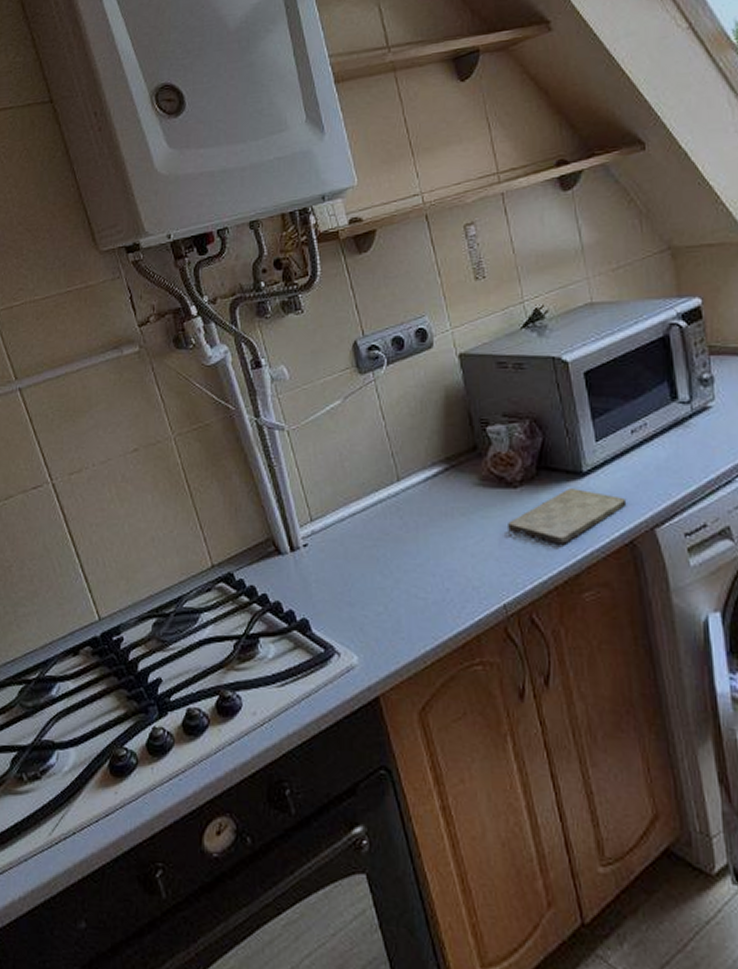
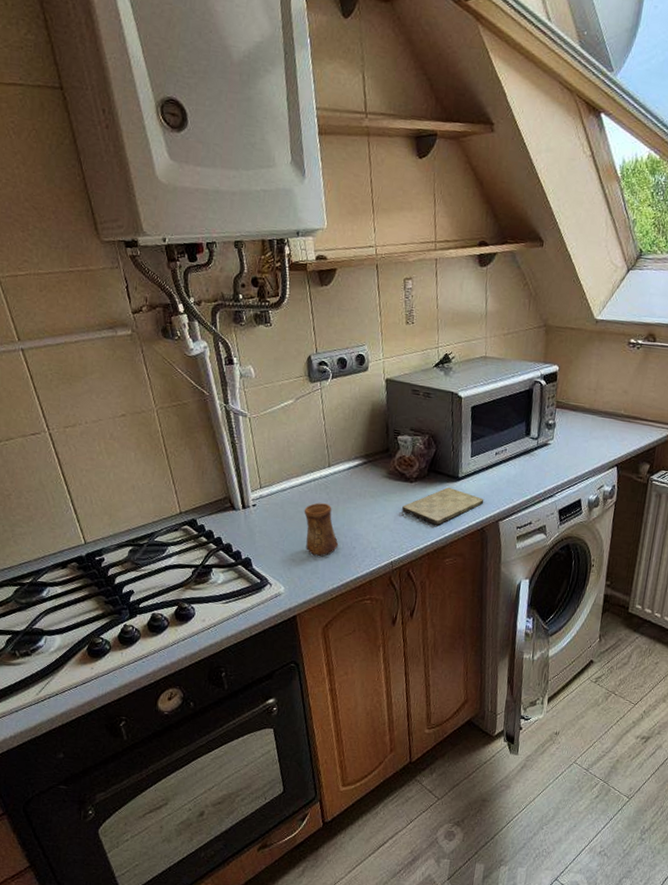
cup: none [372,532,426,608] -> present [304,503,339,557]

